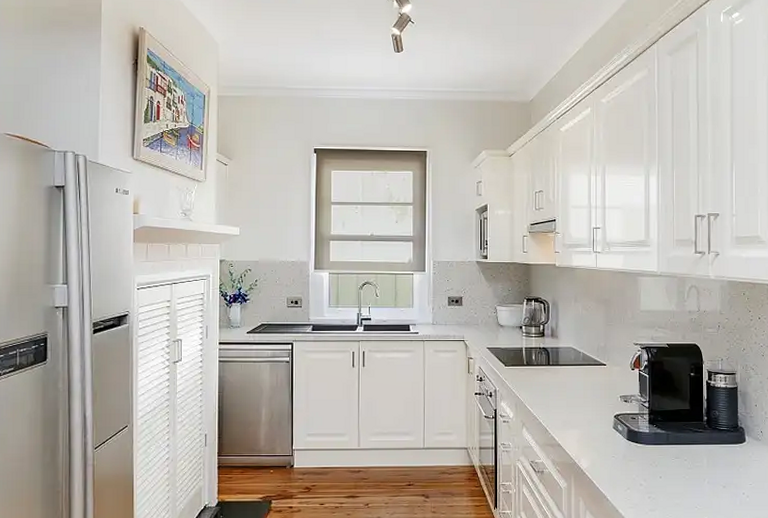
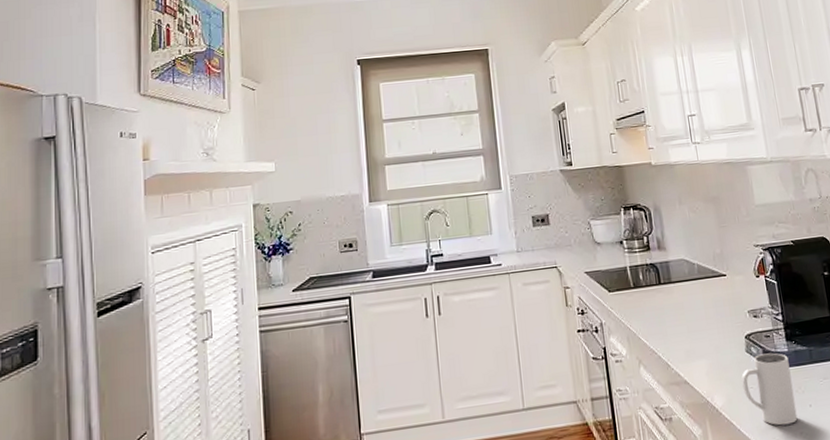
mug: none [606,432,648,489] -> present [741,353,798,426]

